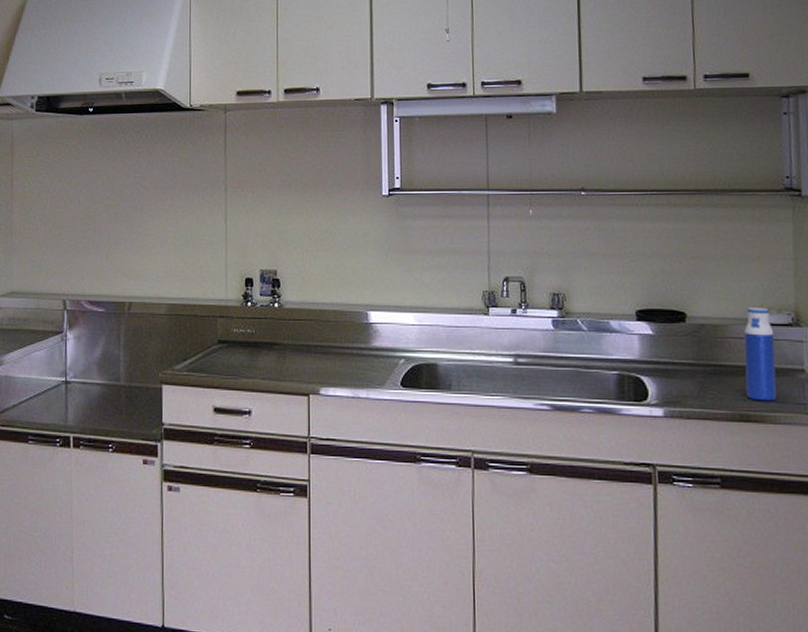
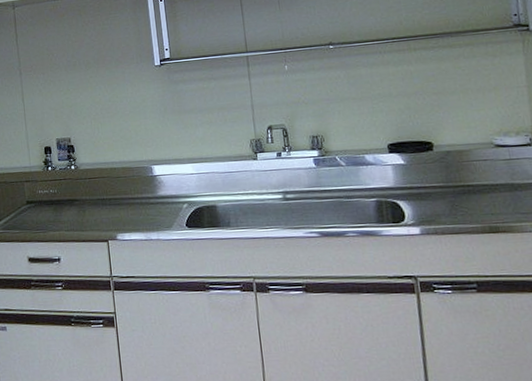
water bottle: present [744,308,777,401] -> none [487,131,522,214]

